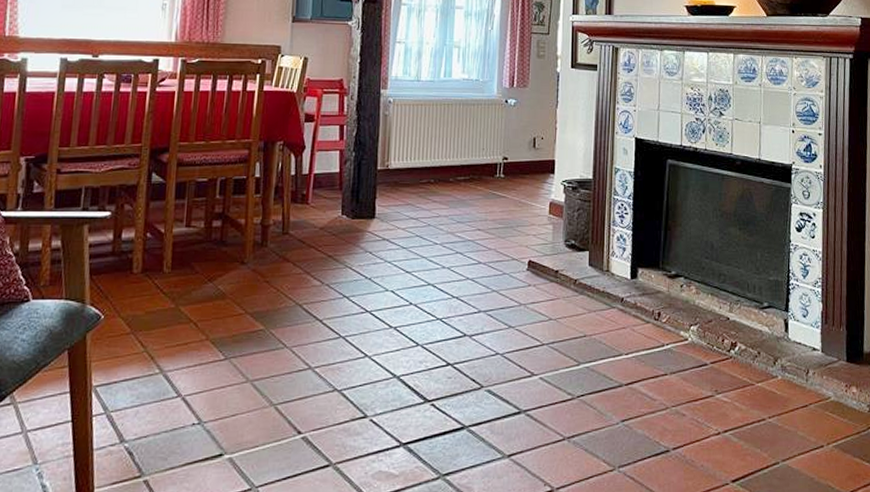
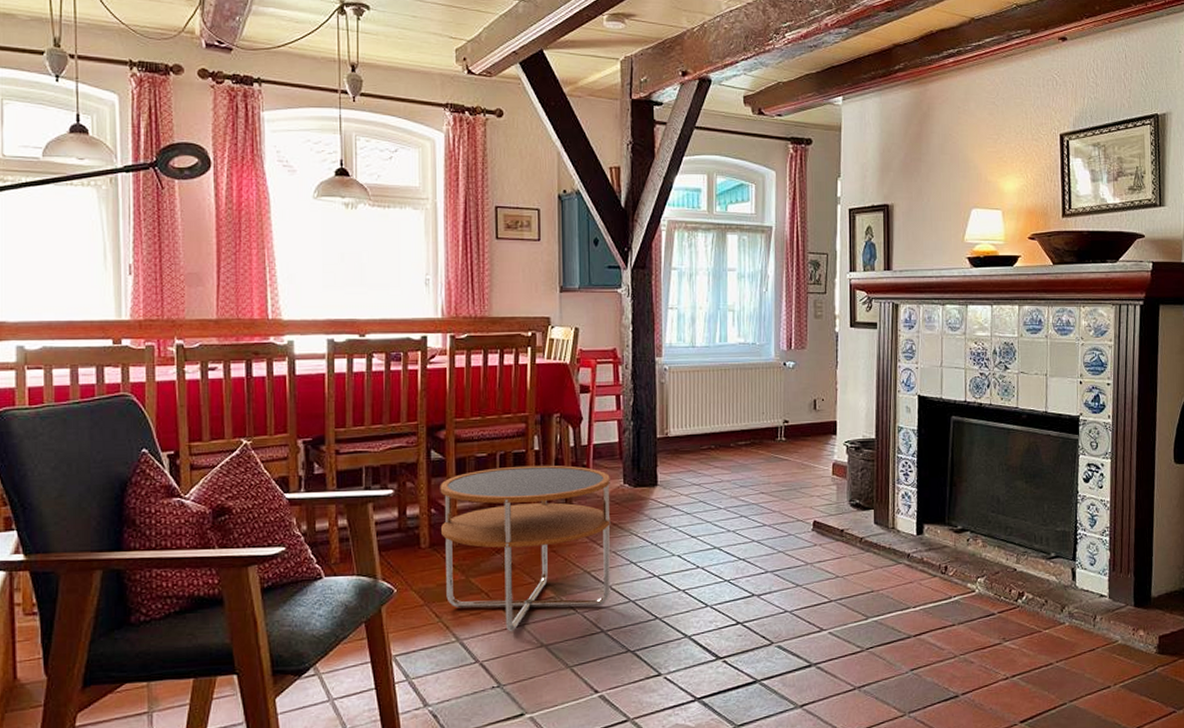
side table: none [154,192,329,366] -> present [440,465,611,632]

